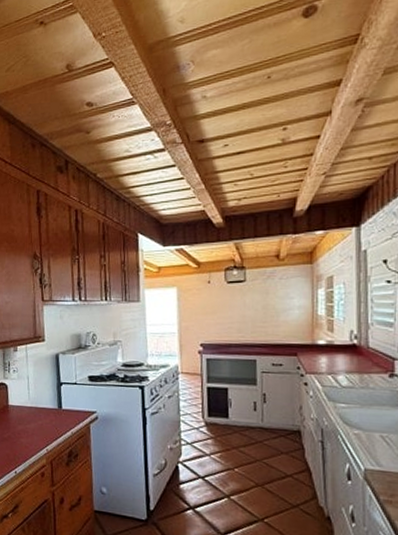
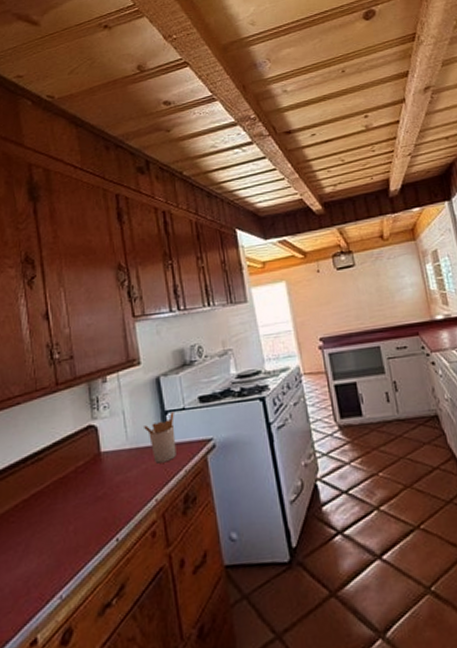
utensil holder: none [43,384,68,423] -> present [144,411,177,464]

